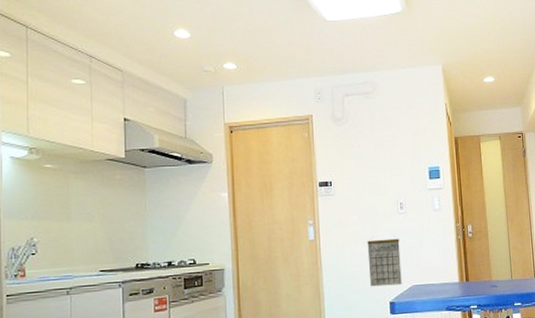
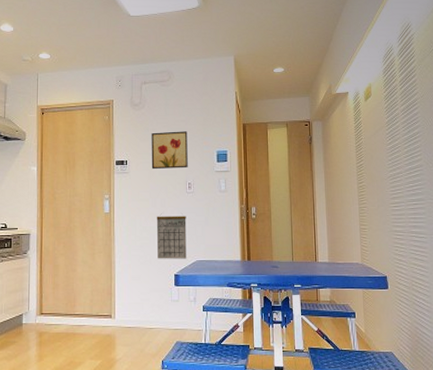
wall art: none [357,147,399,190] -> present [151,131,188,170]

